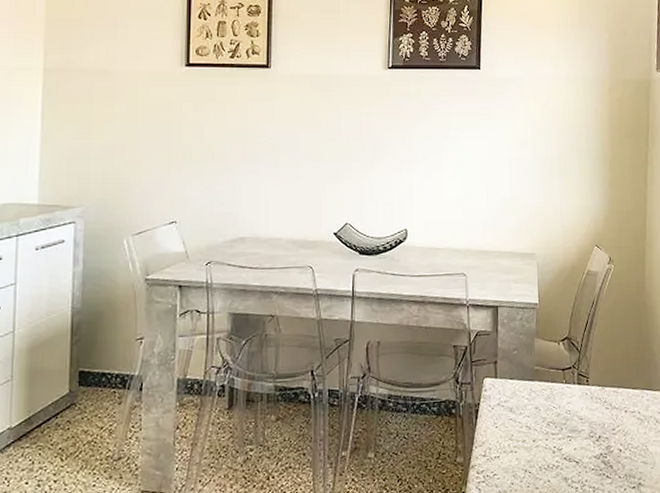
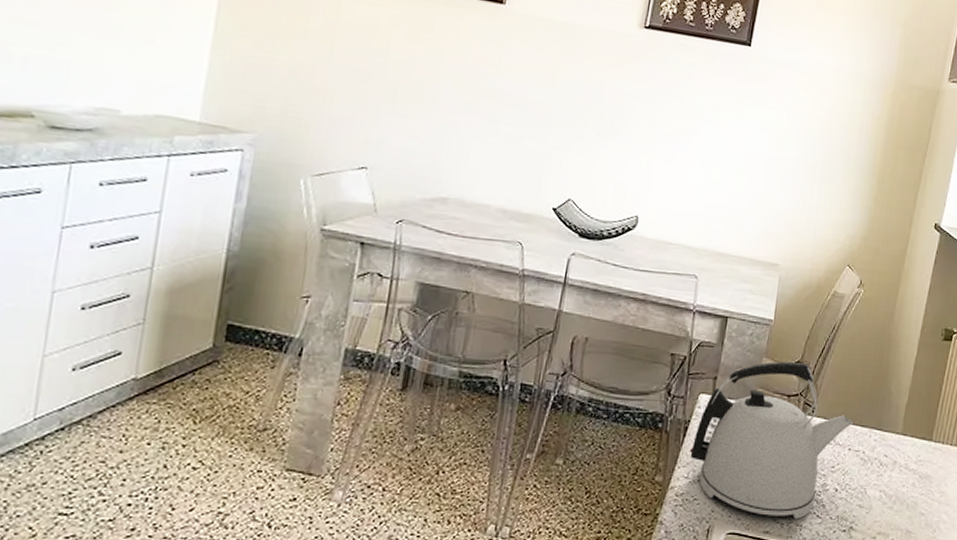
kettle: none [483,338,624,482] -> present [689,361,853,519]

